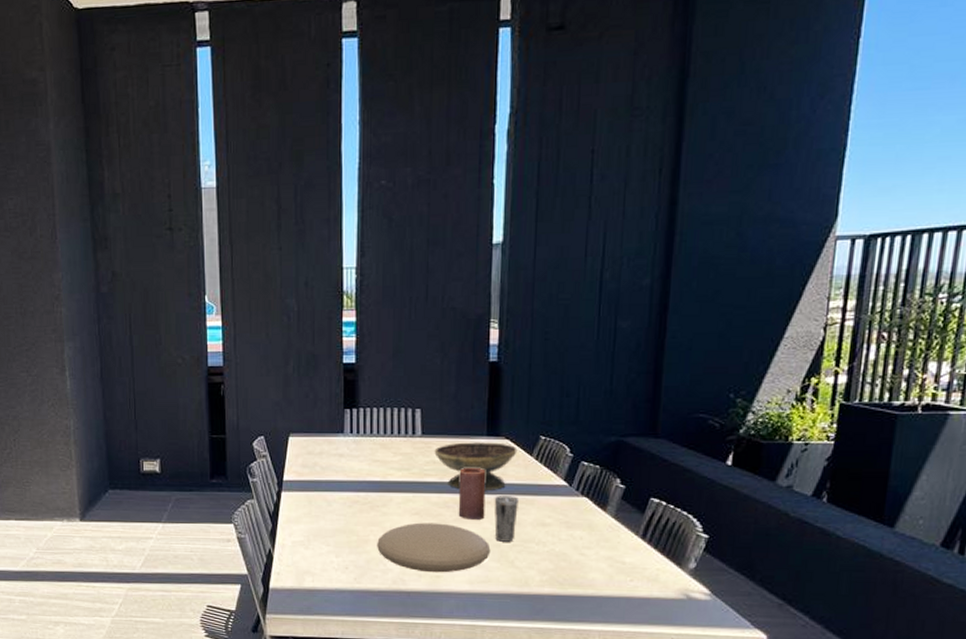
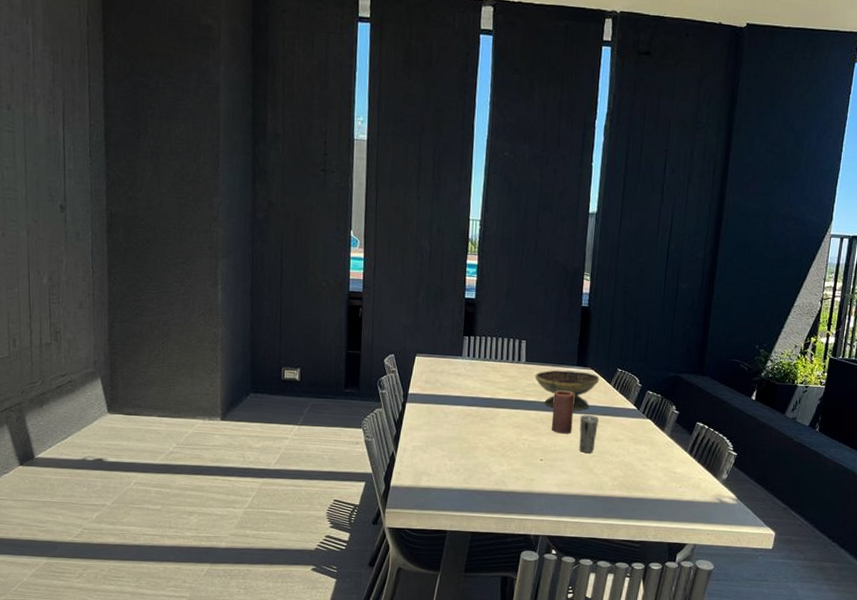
plate: present [377,522,491,573] -> none [484,434,575,477]

